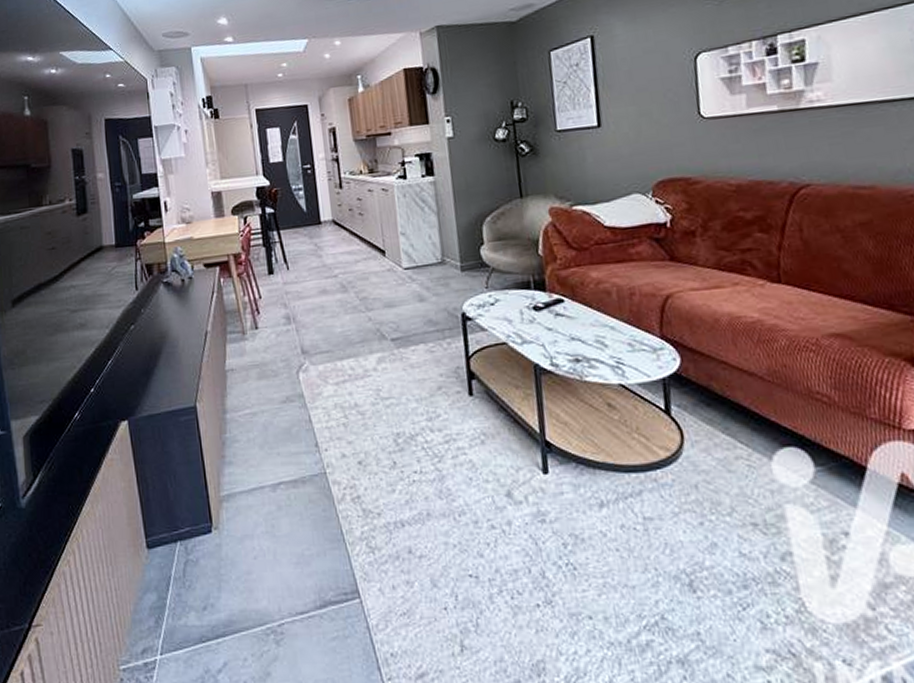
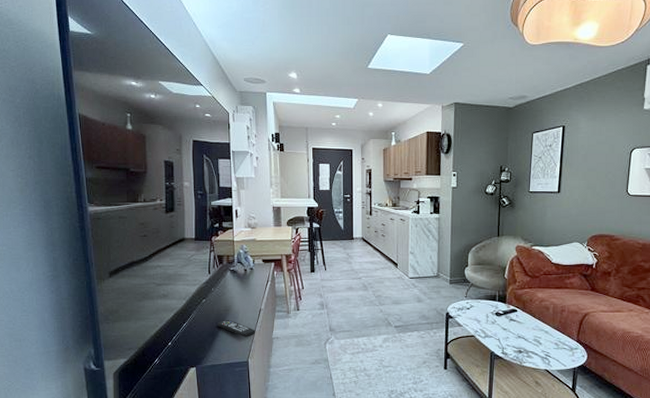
remote control: none [151,349,203,373] -> present [217,319,256,337]

